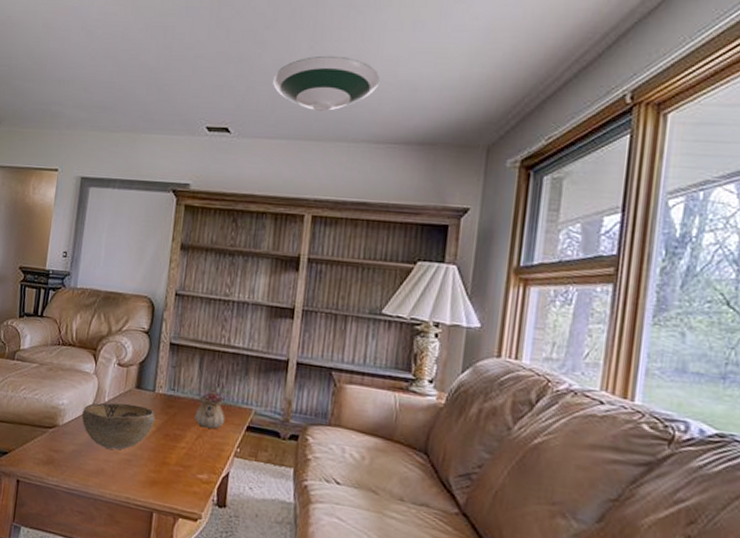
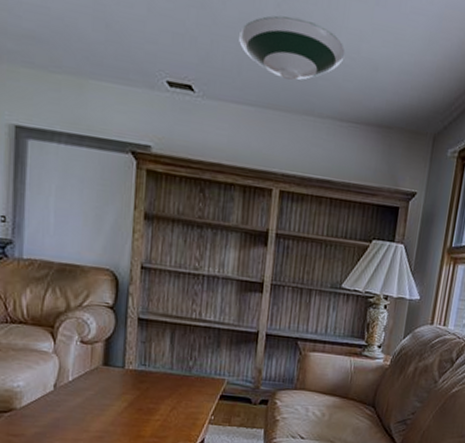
decorative bowl: present [81,402,156,450] -> none [42,380,127,428]
teapot: present [195,389,226,429] -> none [168,362,199,400]

